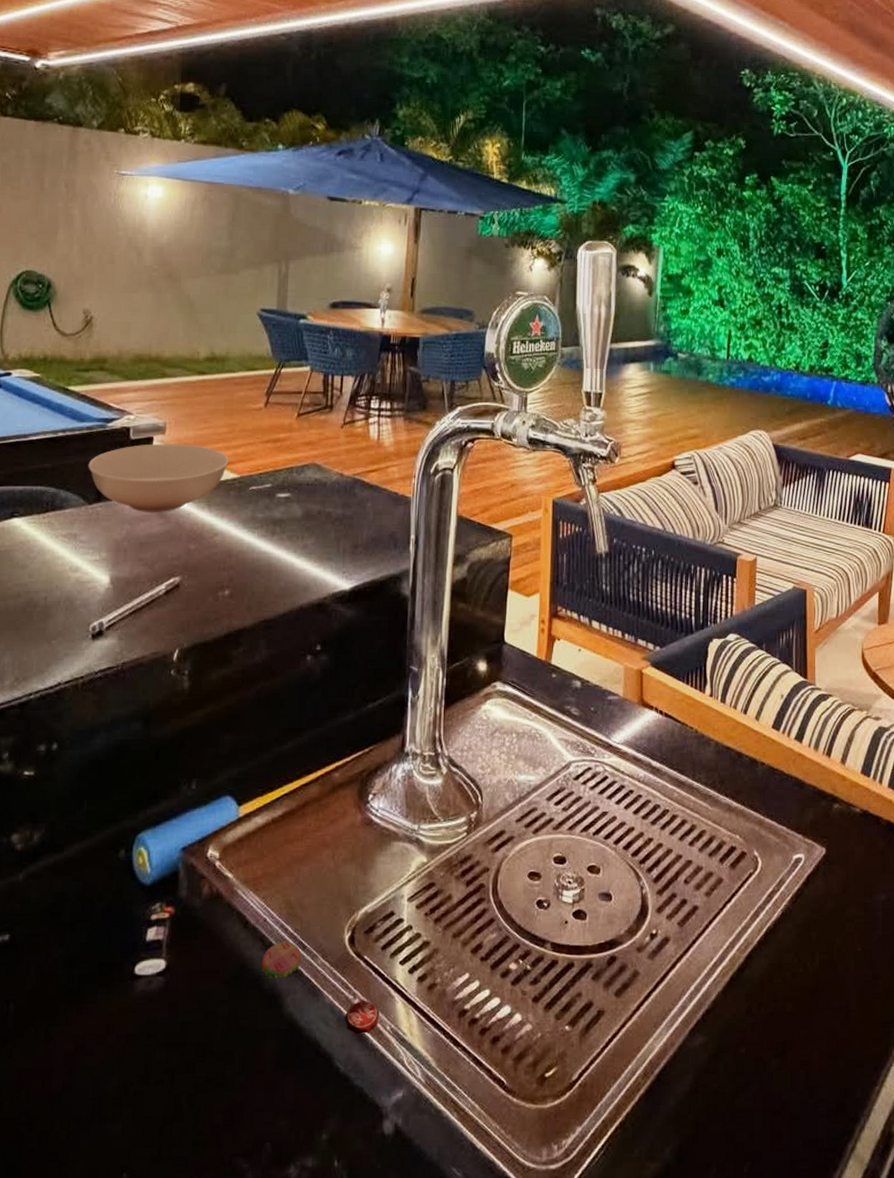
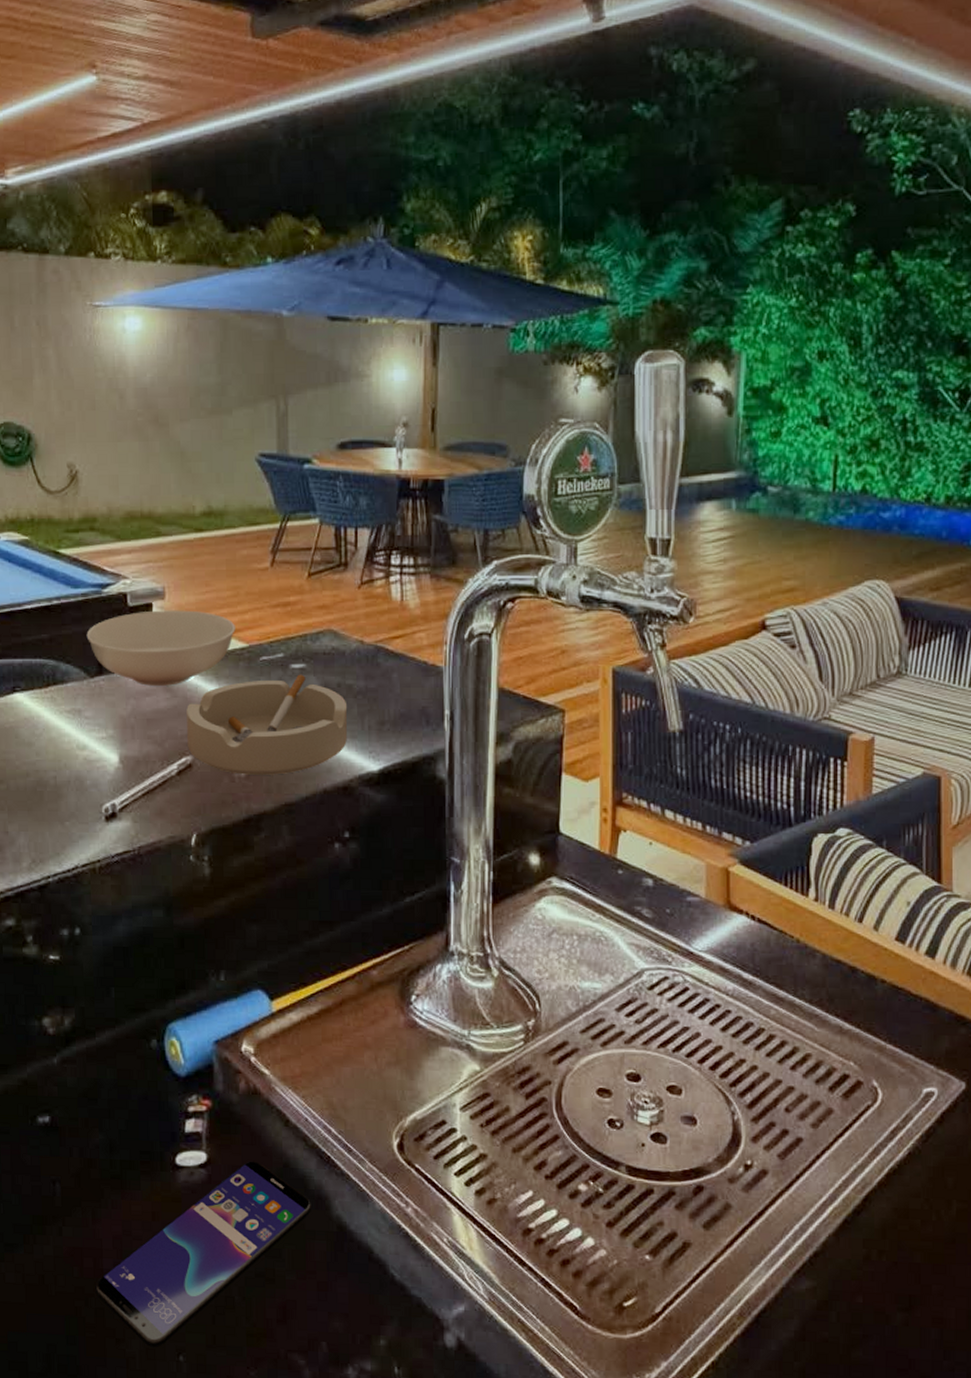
smartphone: none [41,965,264,1167] -> present [95,1161,311,1347]
ashtray: none [176,502,326,594] -> present [186,674,348,775]
bottle cap: present [261,941,301,979] -> none [305,1143,347,1181]
bottle cap: present [344,1001,380,1035] -> none [397,1210,435,1244]

